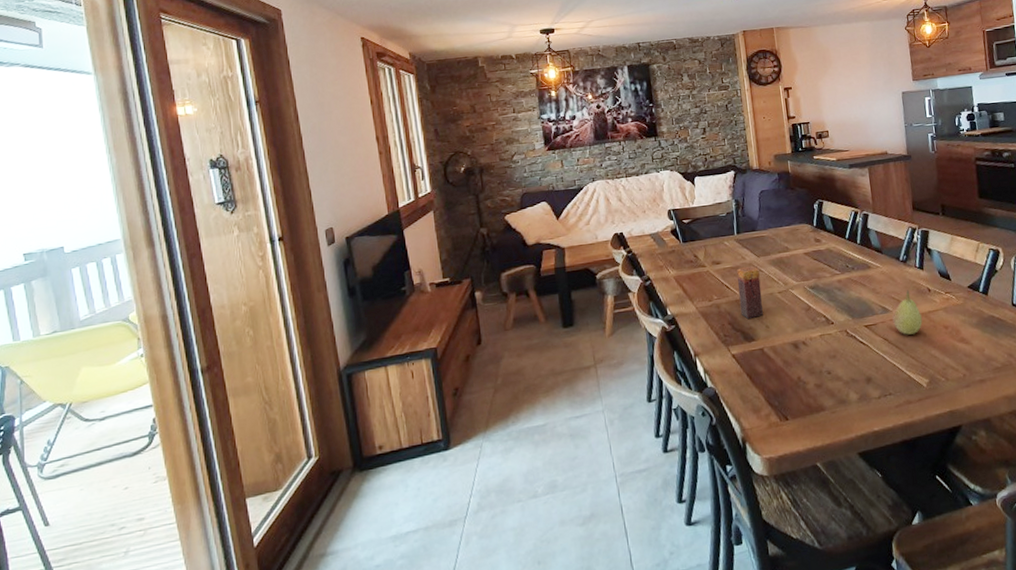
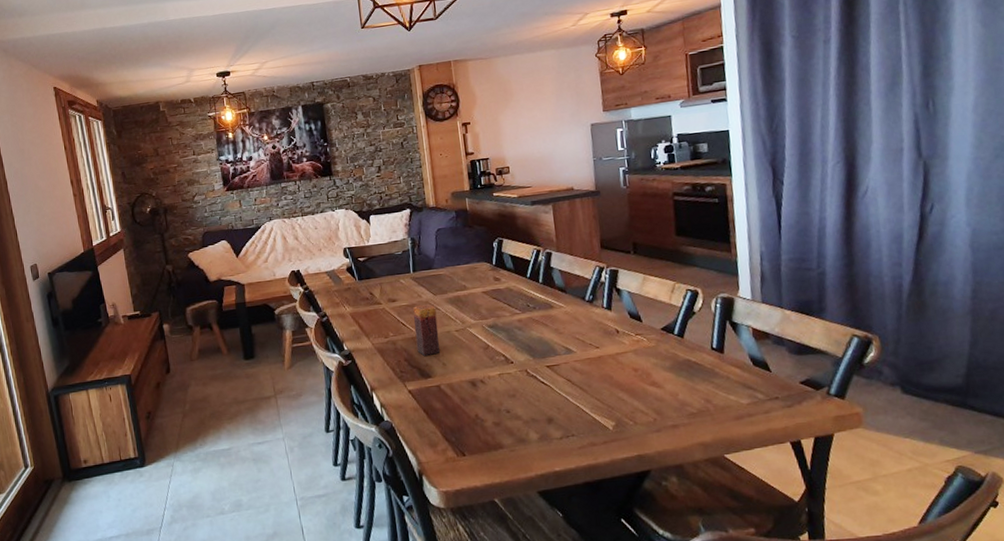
fruit: present [892,290,922,335] -> none [576,331,609,377]

